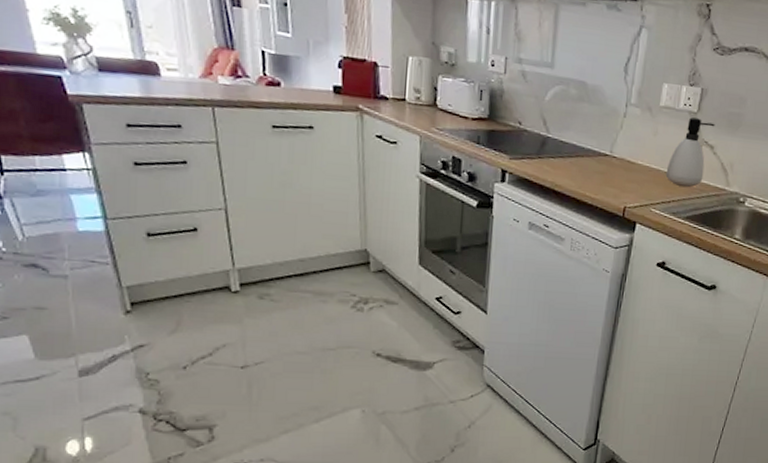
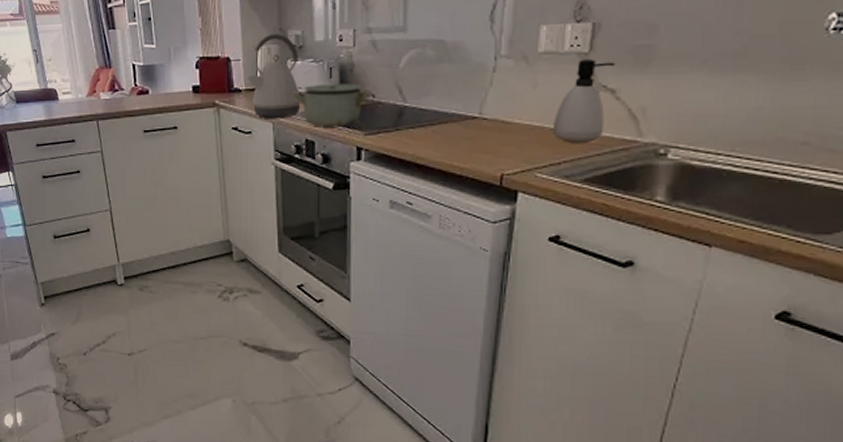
kettle: none [394,46,451,133] -> present [246,34,301,119]
cooking pot: none [442,104,518,149] -> present [292,83,371,127]

